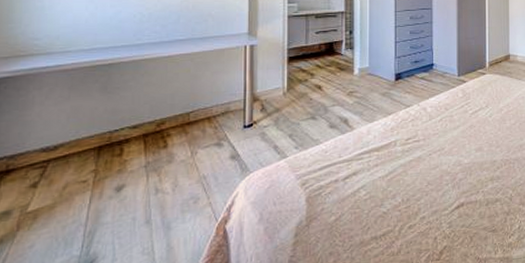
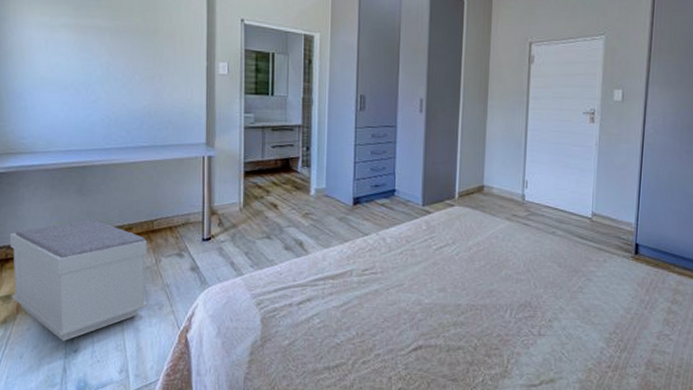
bench: none [12,118,182,254] -> present [9,219,148,341]

